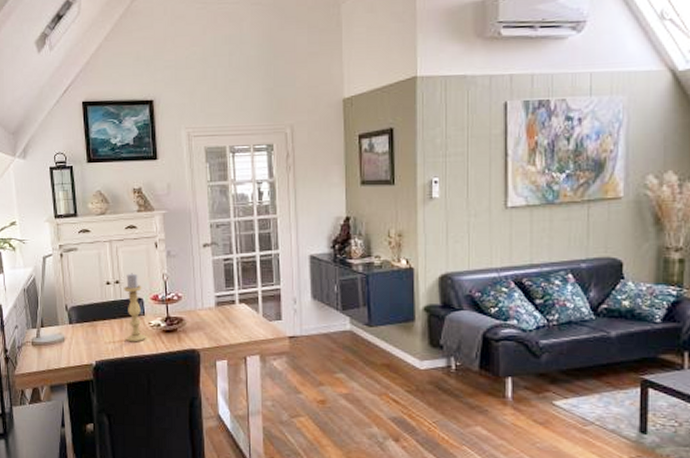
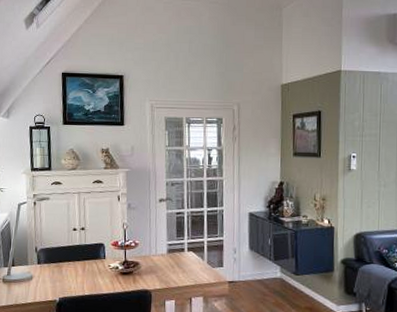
candle holder: present [124,273,146,342] -> none [88,221,105,282]

